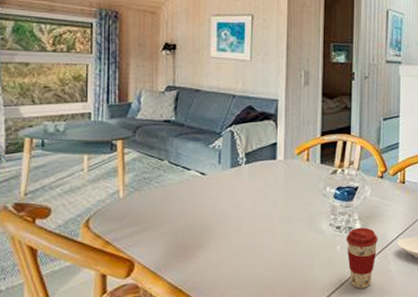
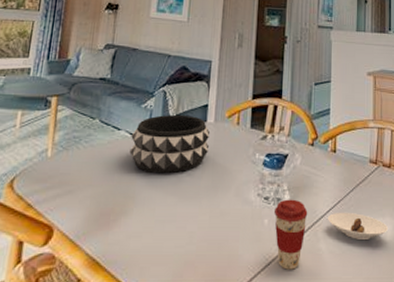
decorative bowl: none [201,153,281,210] -> present [129,114,211,174]

